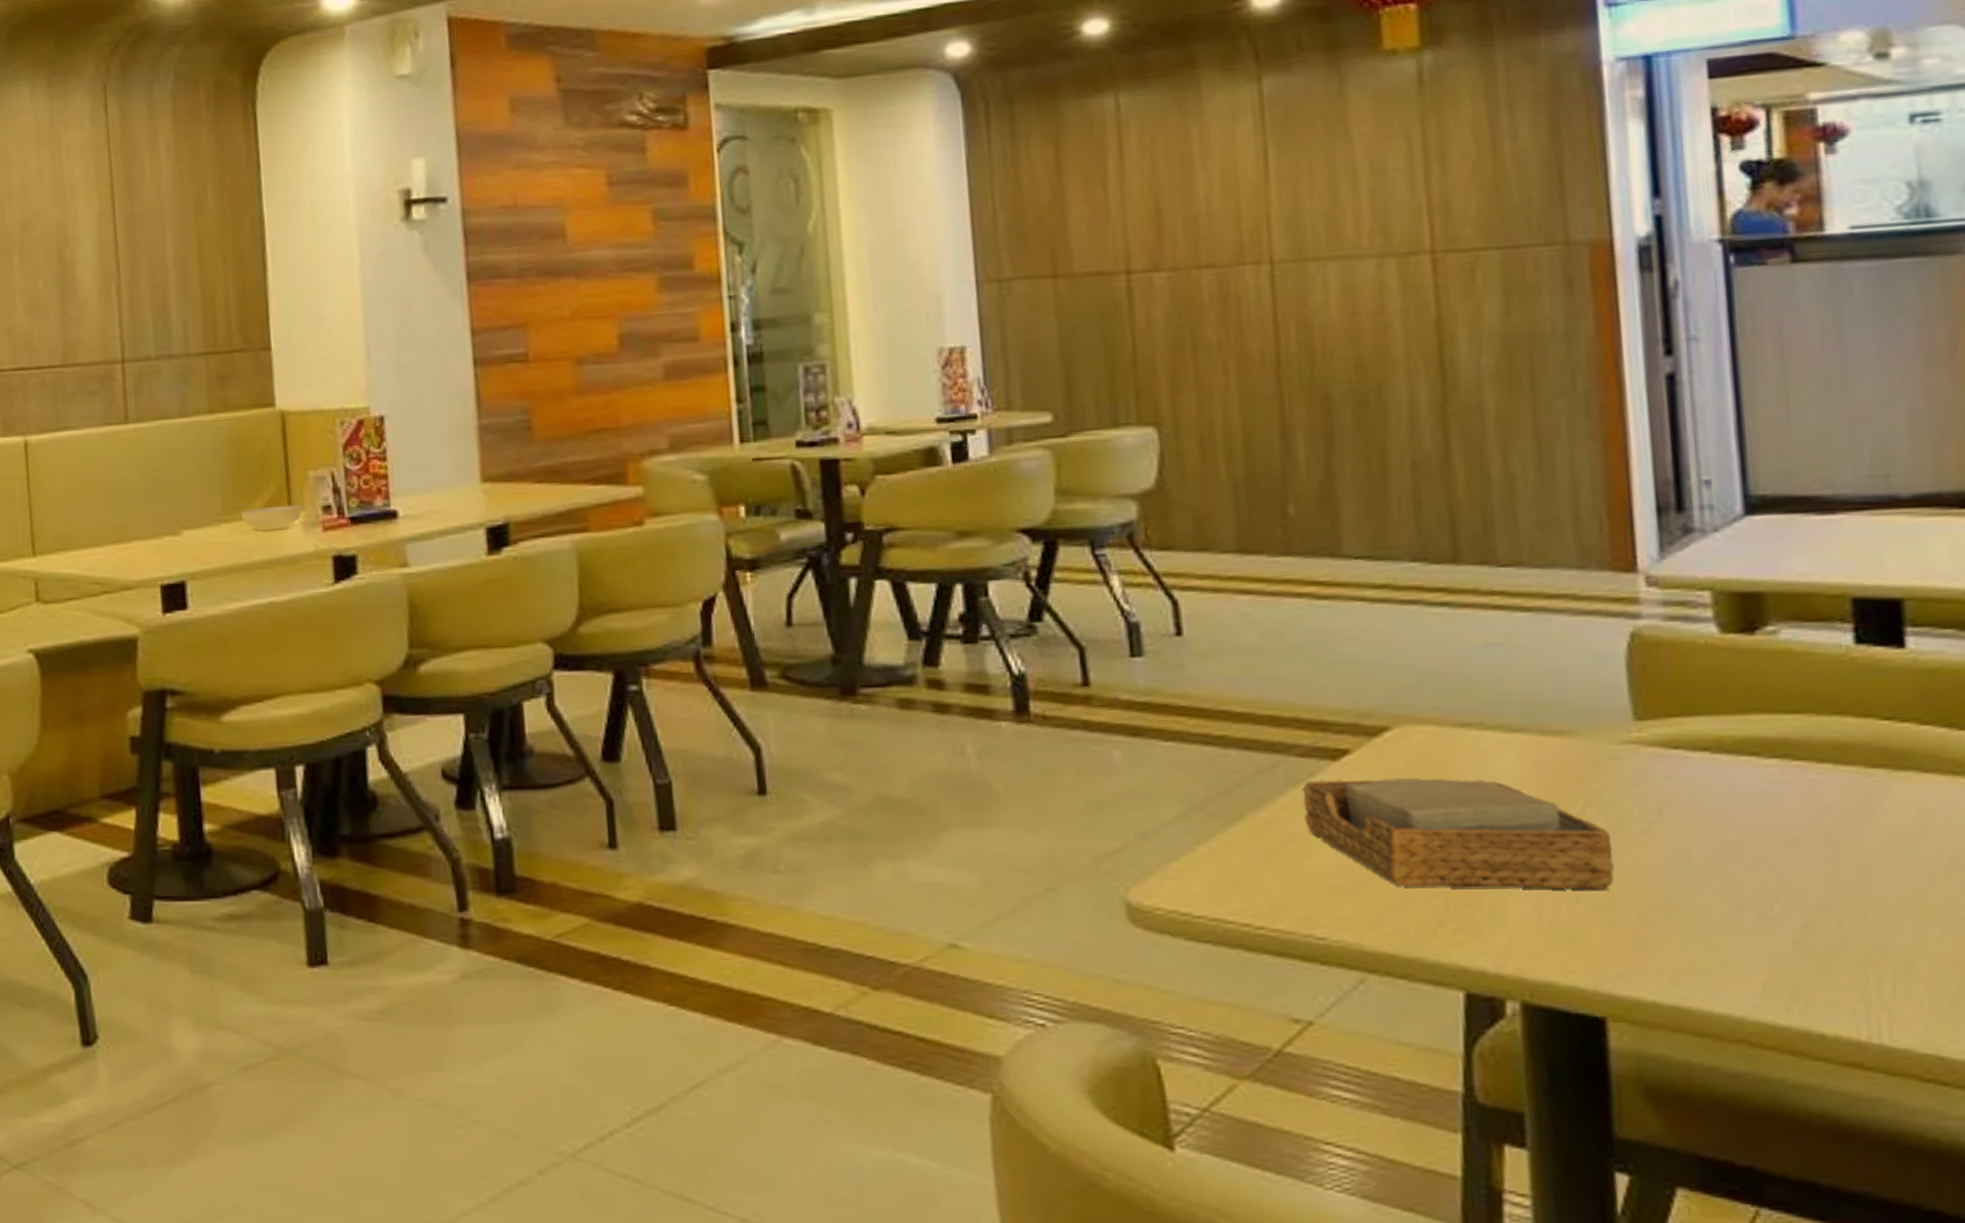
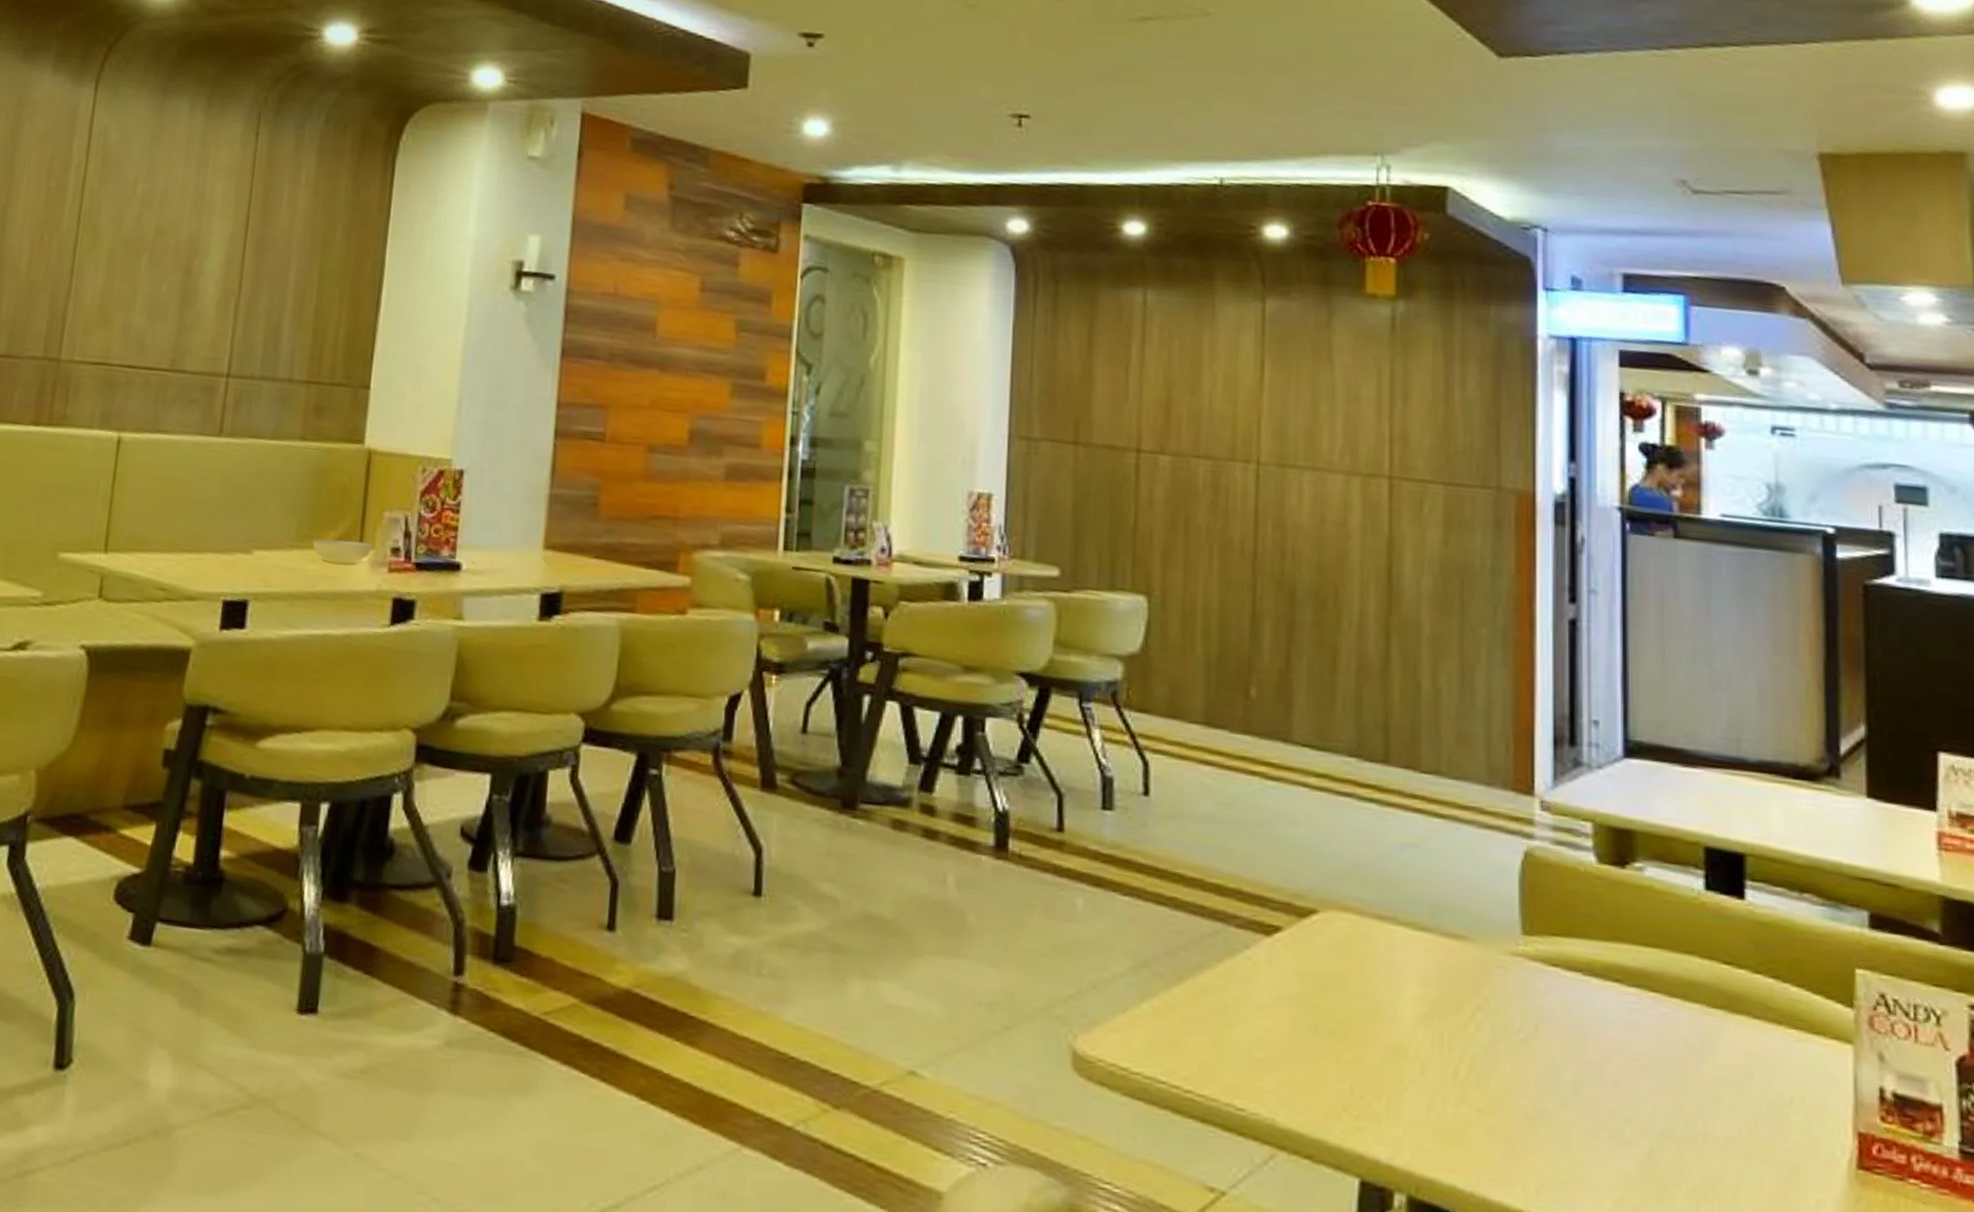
napkin holder: present [1303,778,1614,890] -> none [1237,952,1496,1094]

